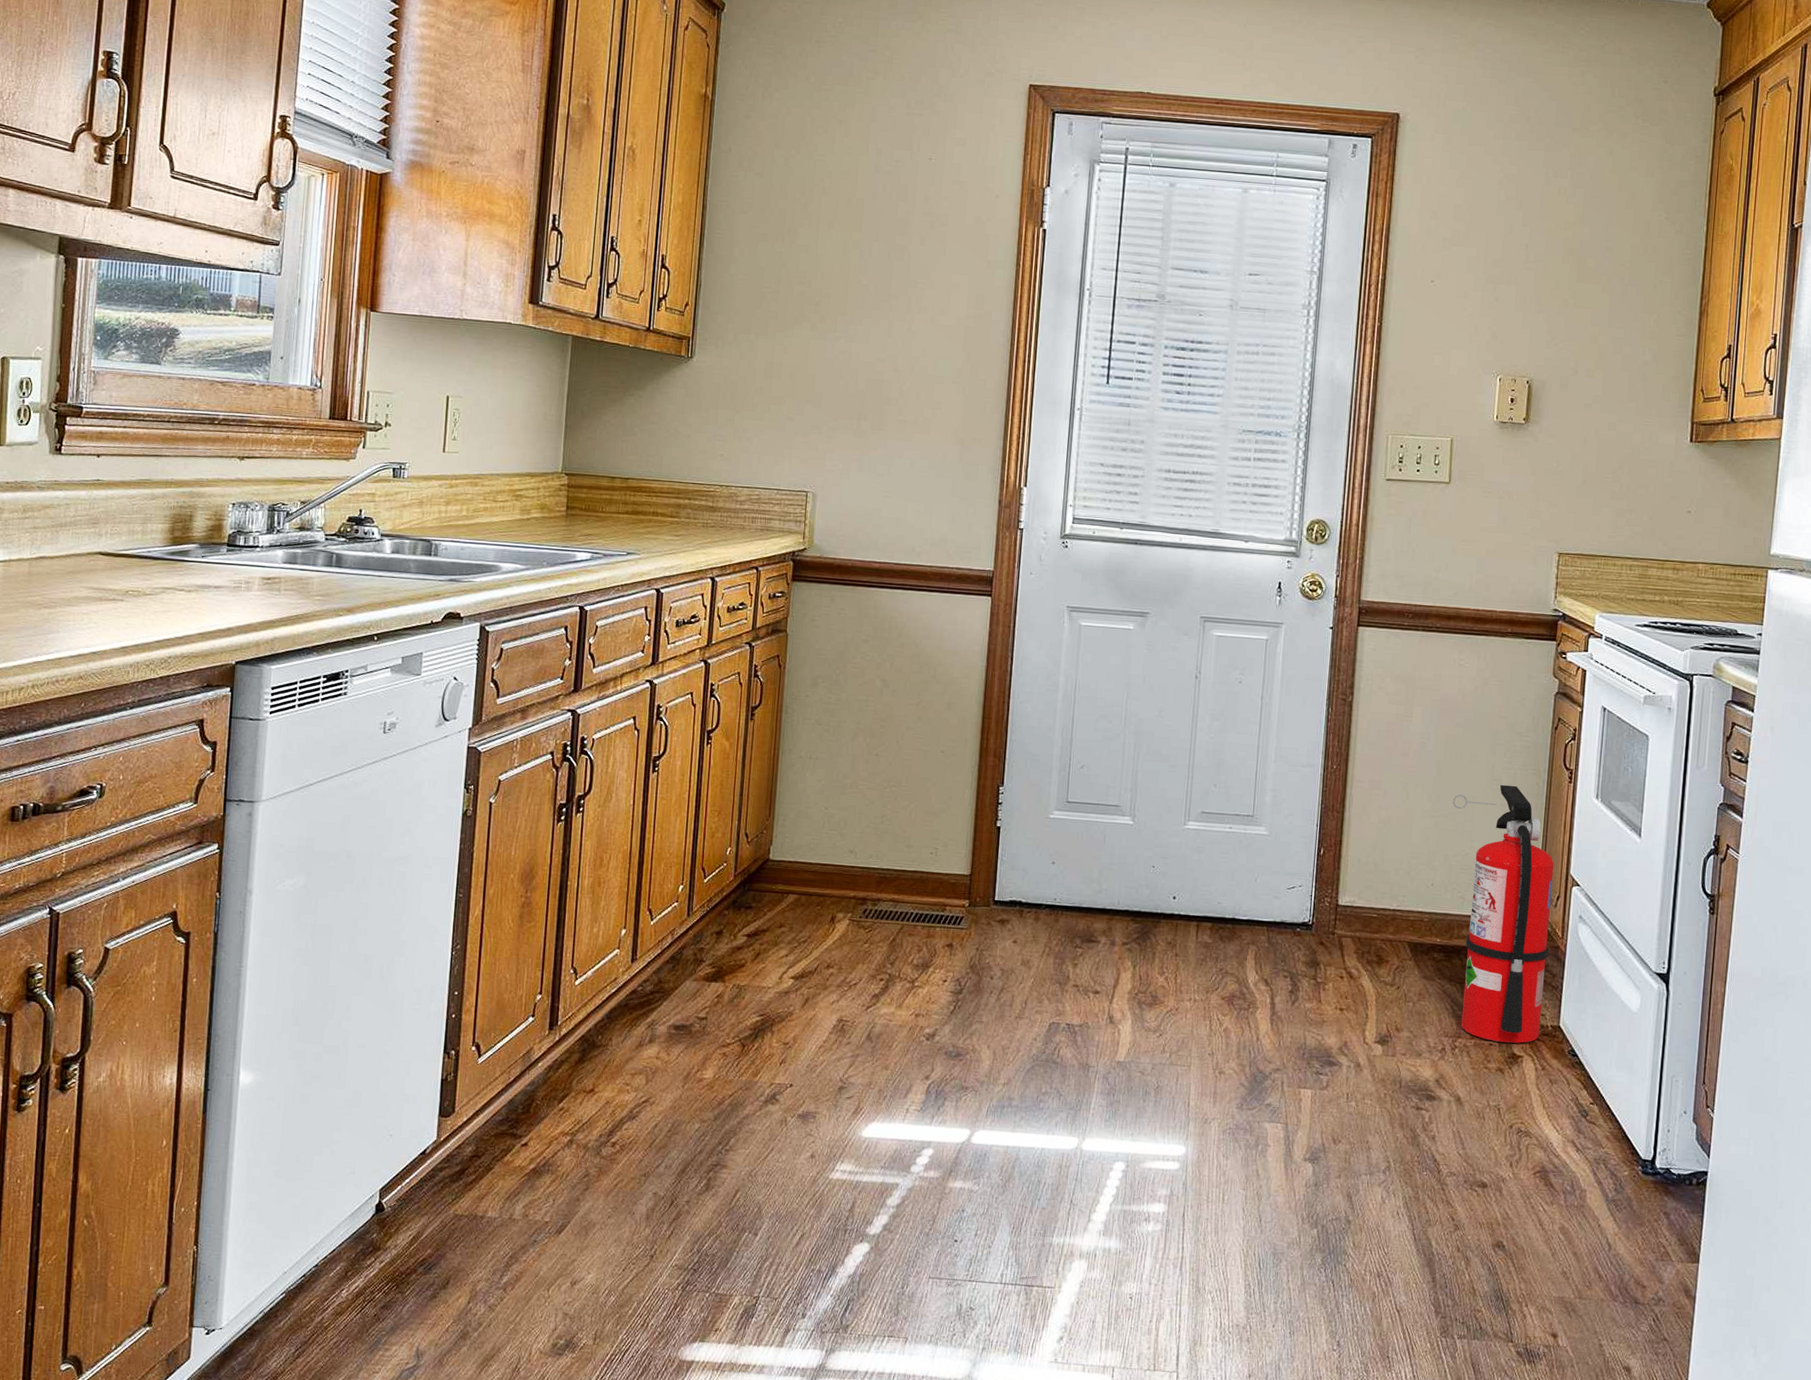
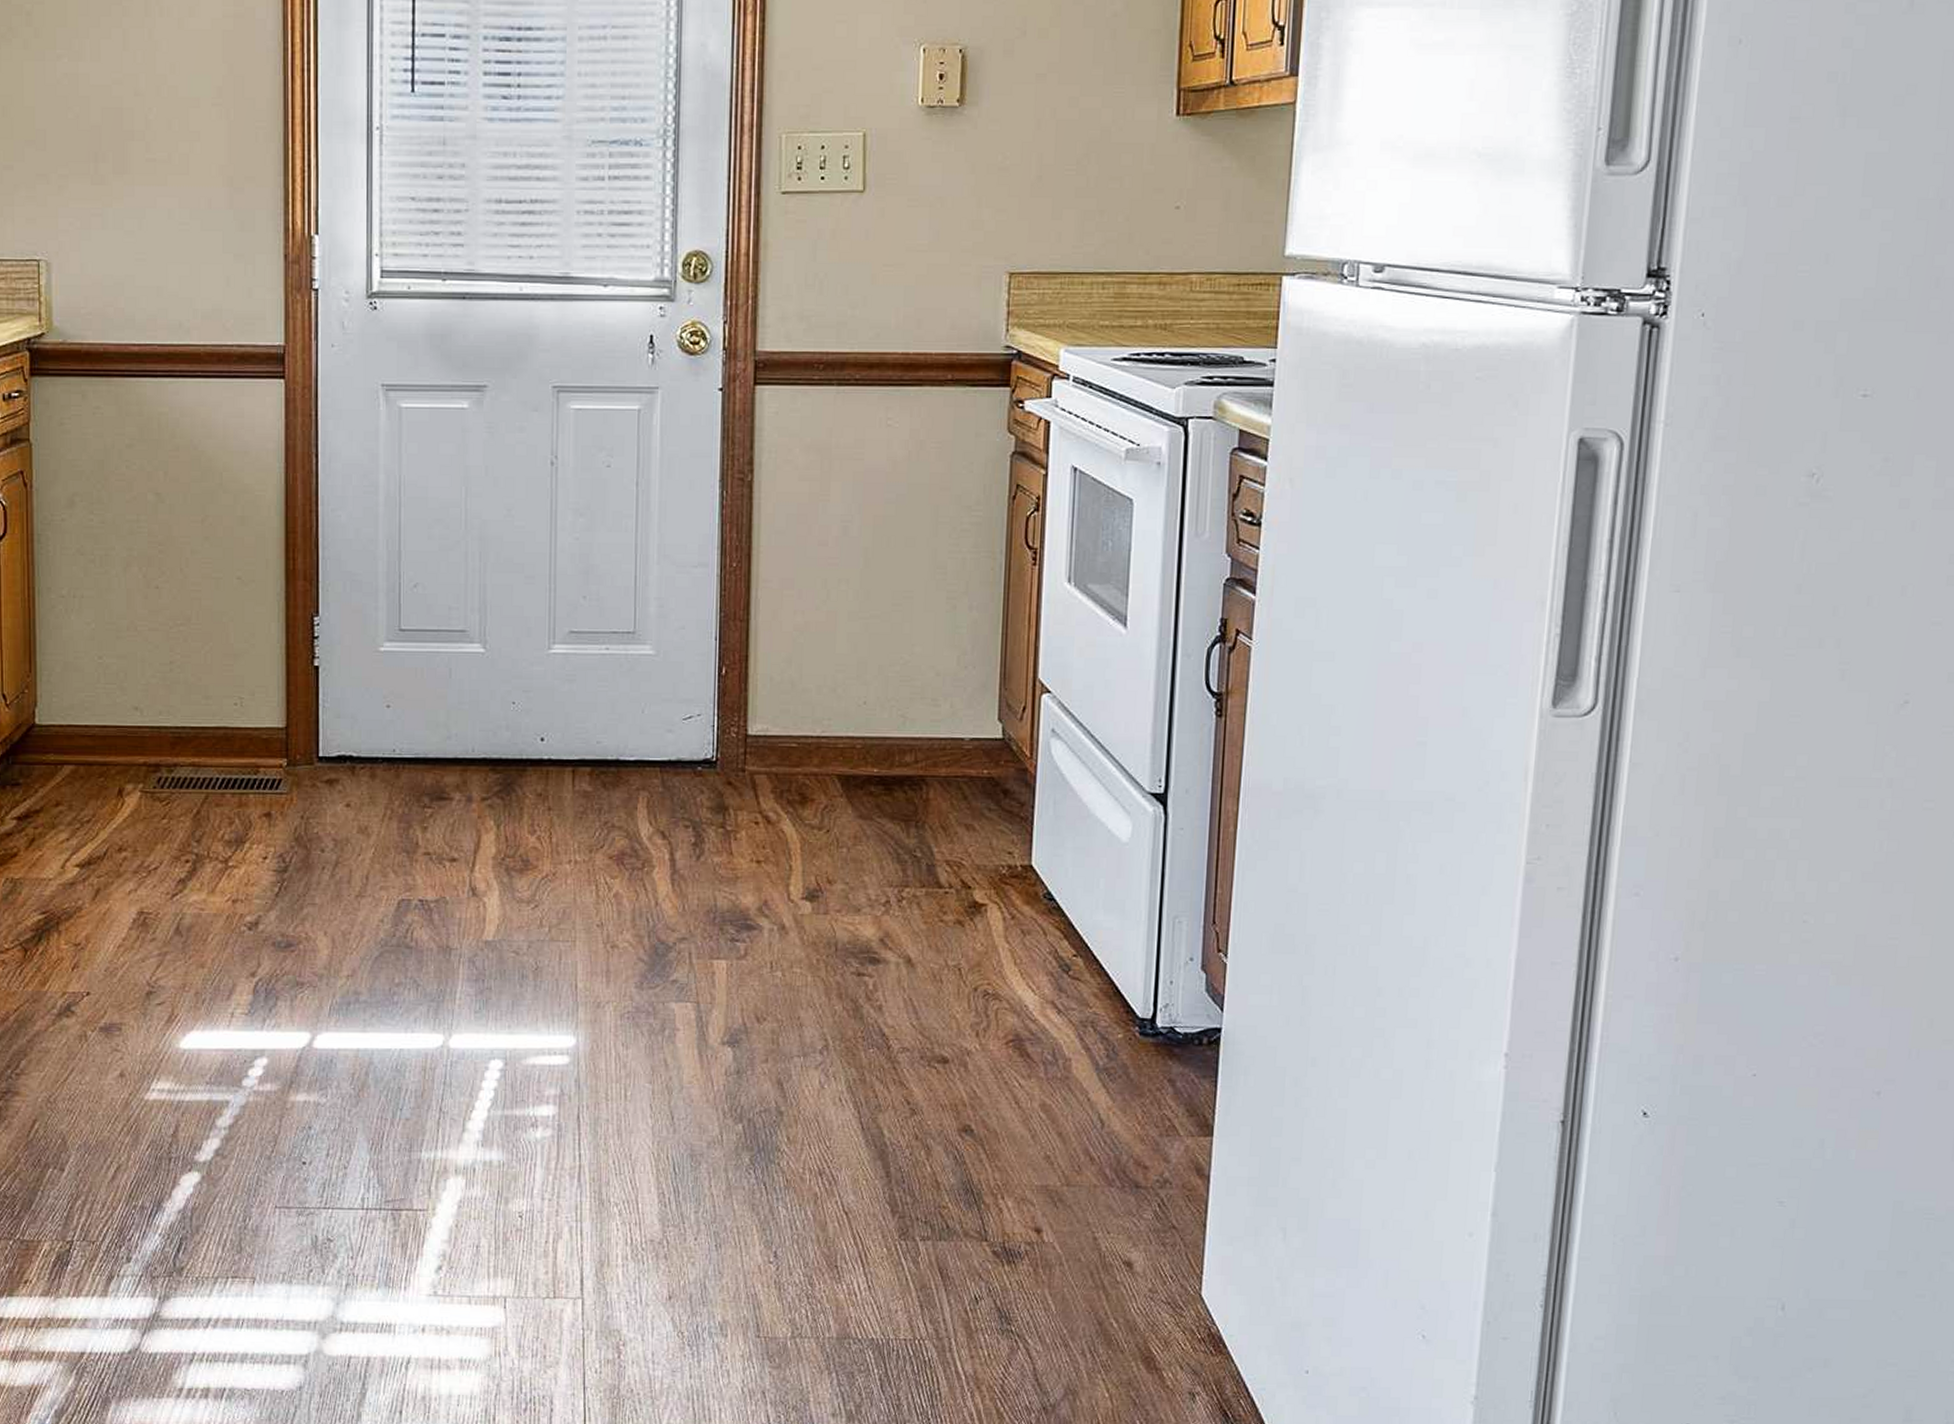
fire extinguisher: present [1453,784,1554,1044] -> none [886,572,1018,890]

